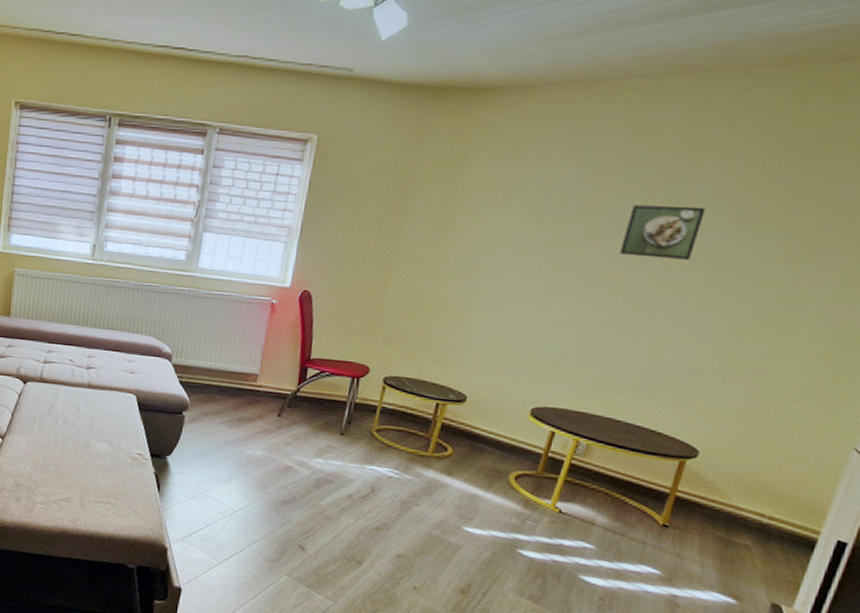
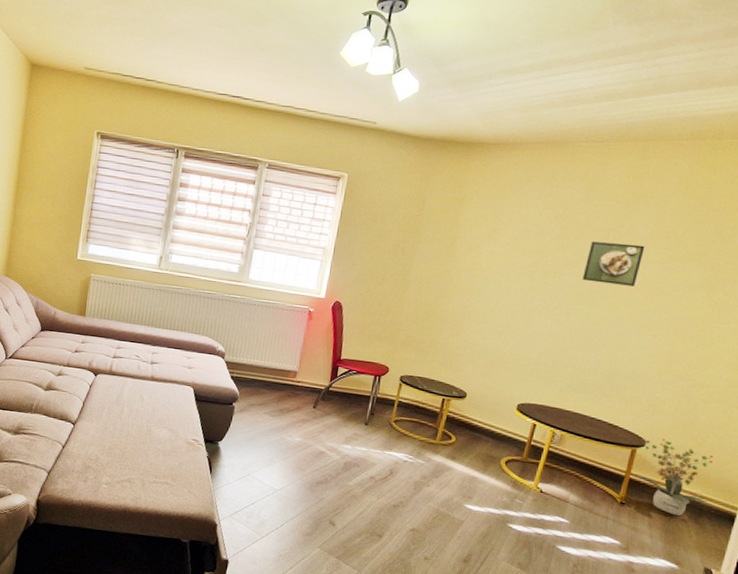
potted plant: none [684,447,789,541] -> present [636,438,714,516]

